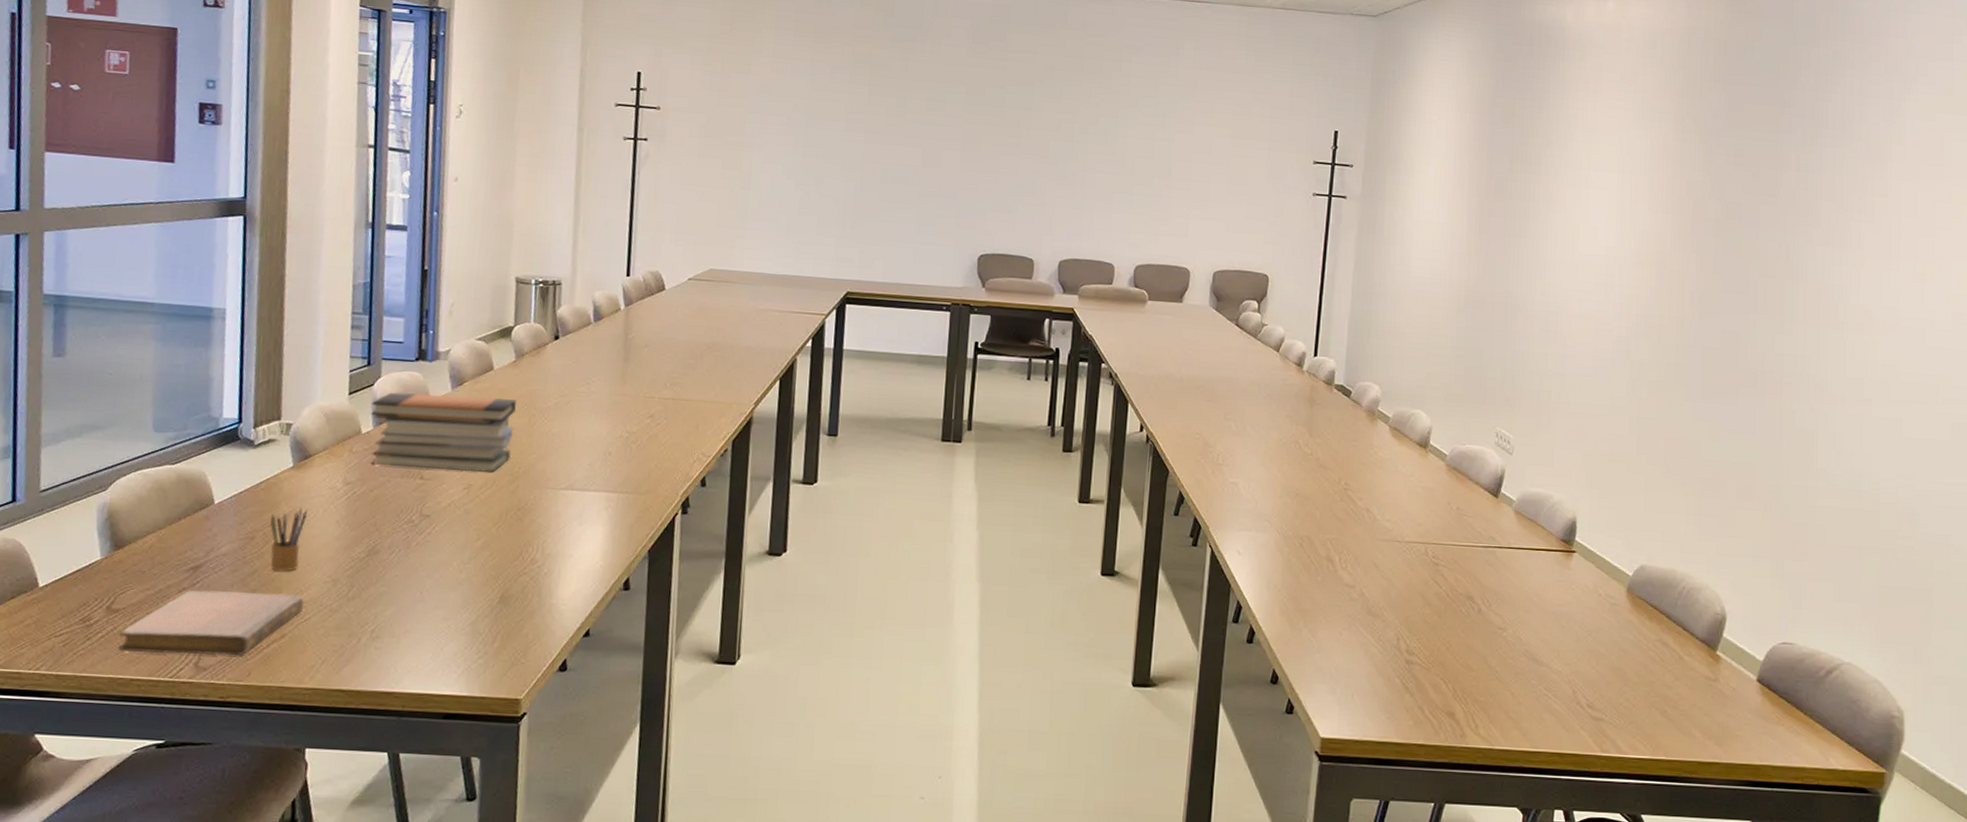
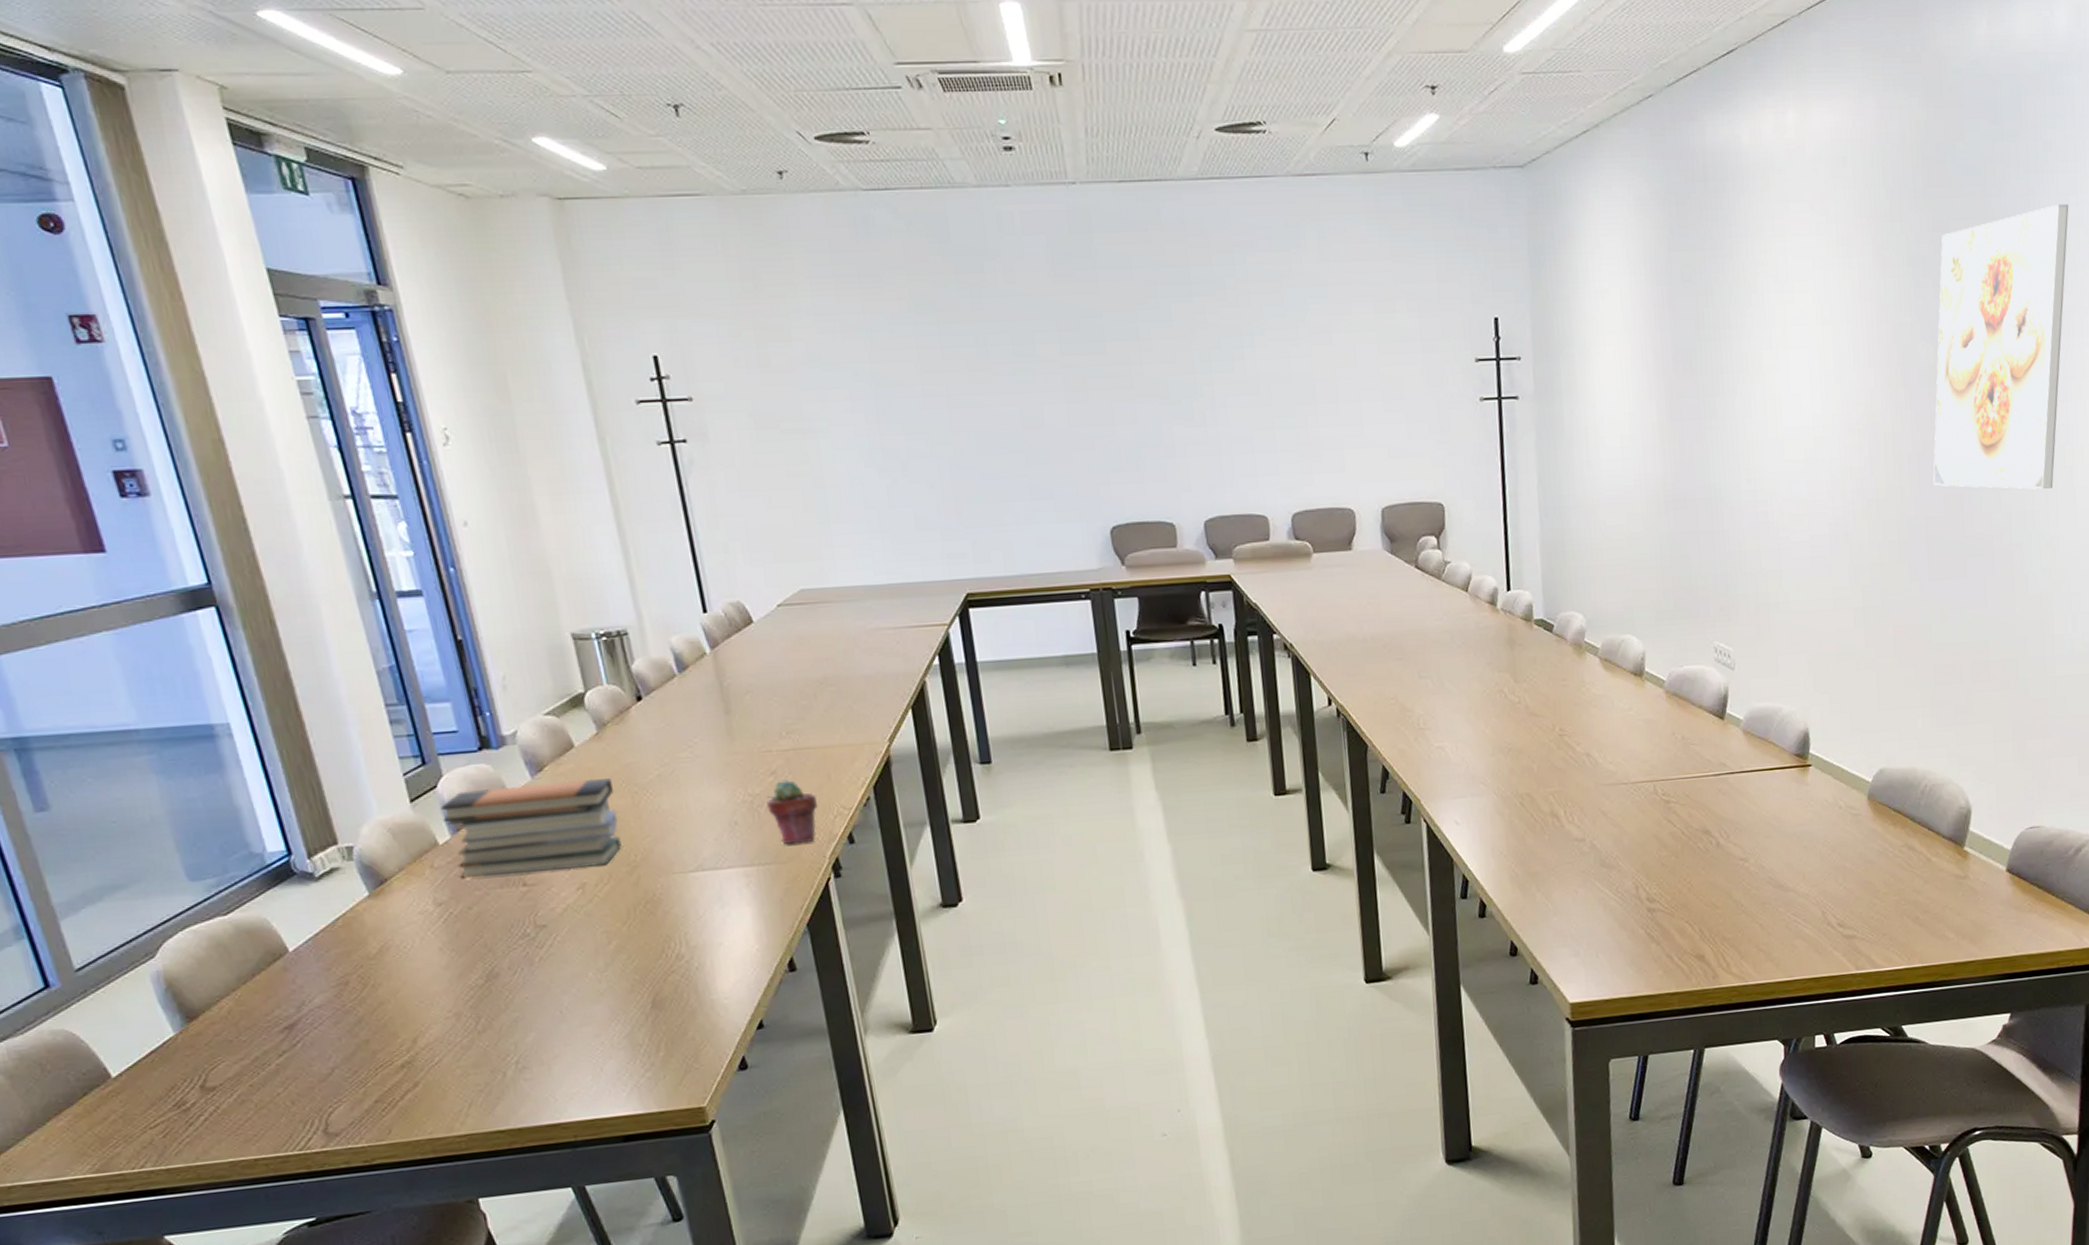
notebook: present [118,589,304,656] -> none [225,1037,430,1132]
pencil box: present [269,507,307,572] -> none [360,939,411,1015]
potted succulent: none [638,423,683,481] -> present [766,779,818,845]
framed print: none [1713,102,1854,338] -> present [1933,204,2069,489]

